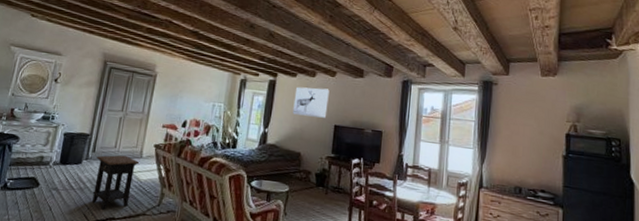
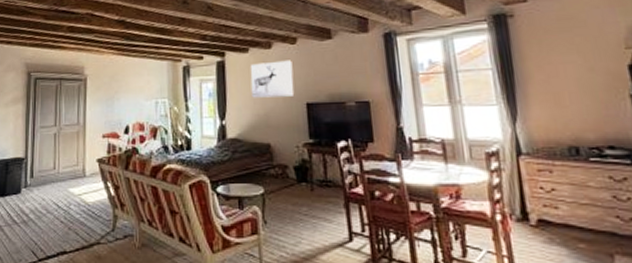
side table: present [92,155,140,210] -> none [36,177,84,244]

